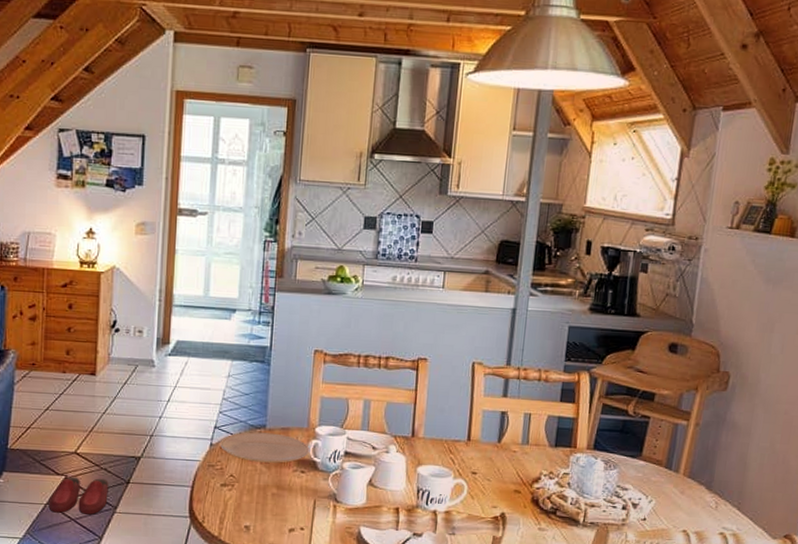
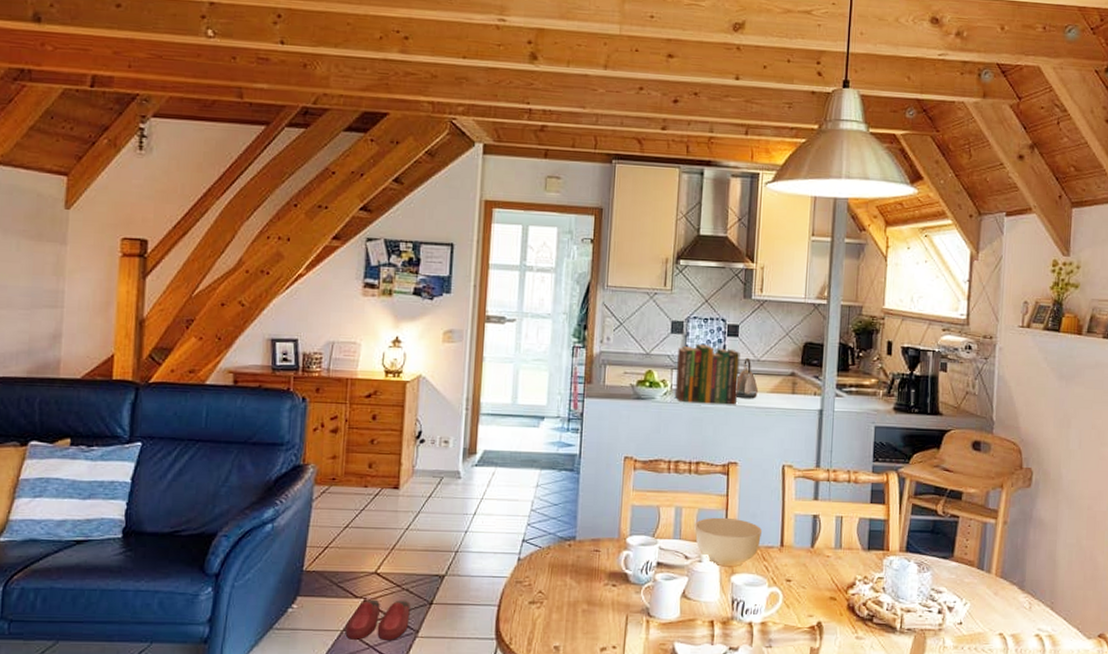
plate: present [219,432,310,463] -> none [527,544,621,577]
books: none [365,239,434,303] -> present [674,343,740,406]
bowl: none [383,410,450,459] -> present [695,517,763,567]
kettle: none [428,254,451,297] -> present [737,357,759,399]

